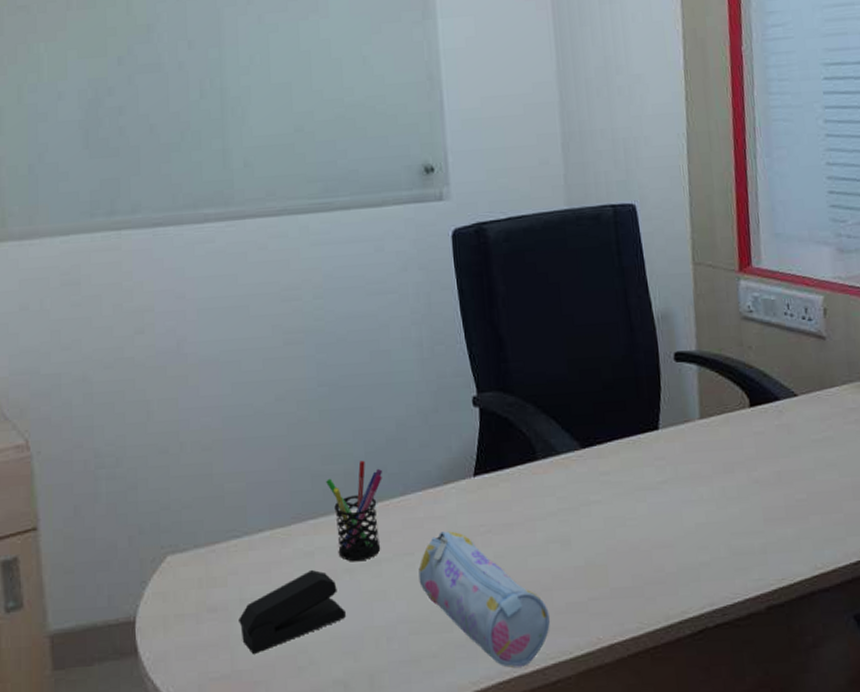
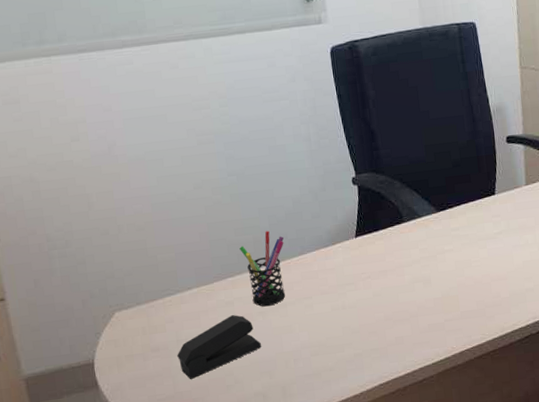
pencil case: present [418,531,550,668] -> none [316,279,417,373]

